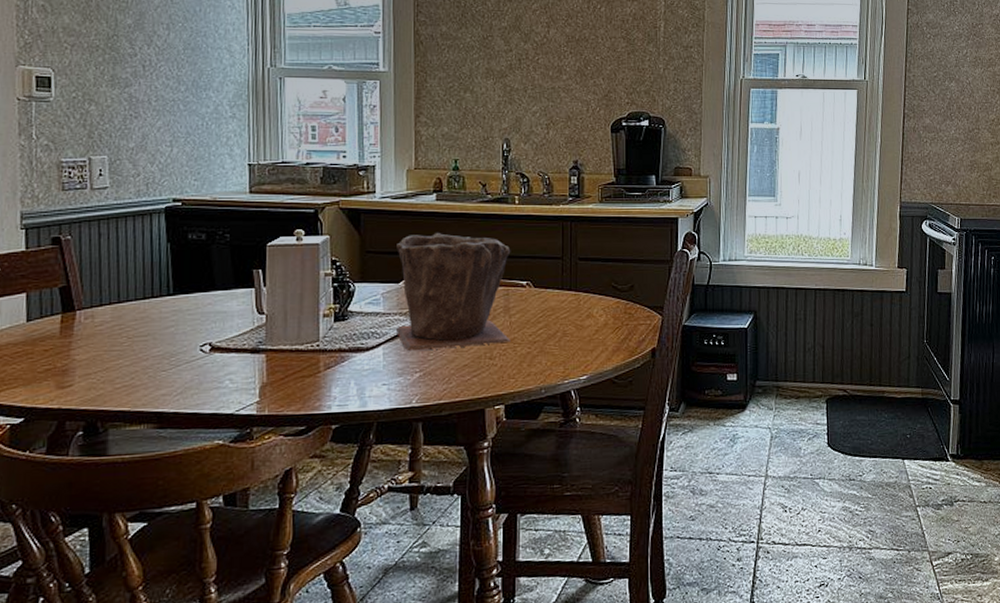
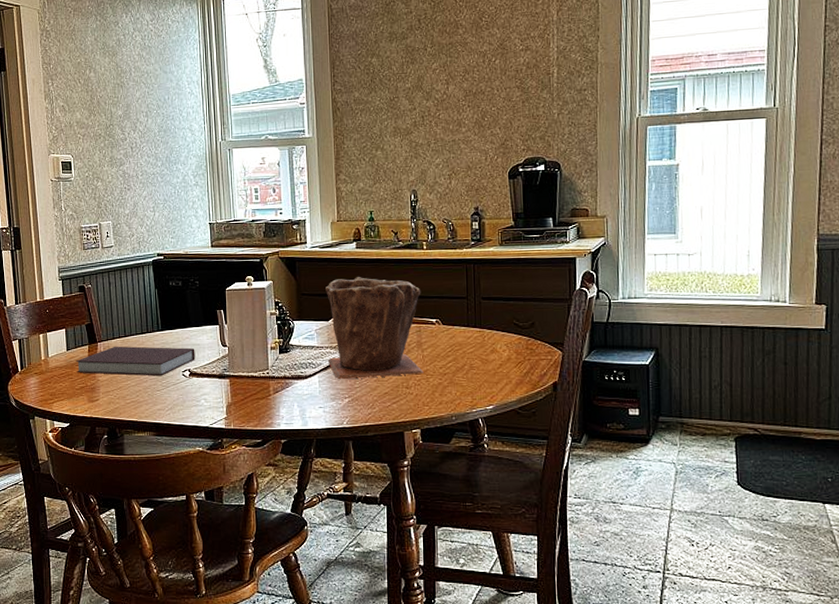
notebook: none [39,314,220,353] -> present [75,346,195,376]

